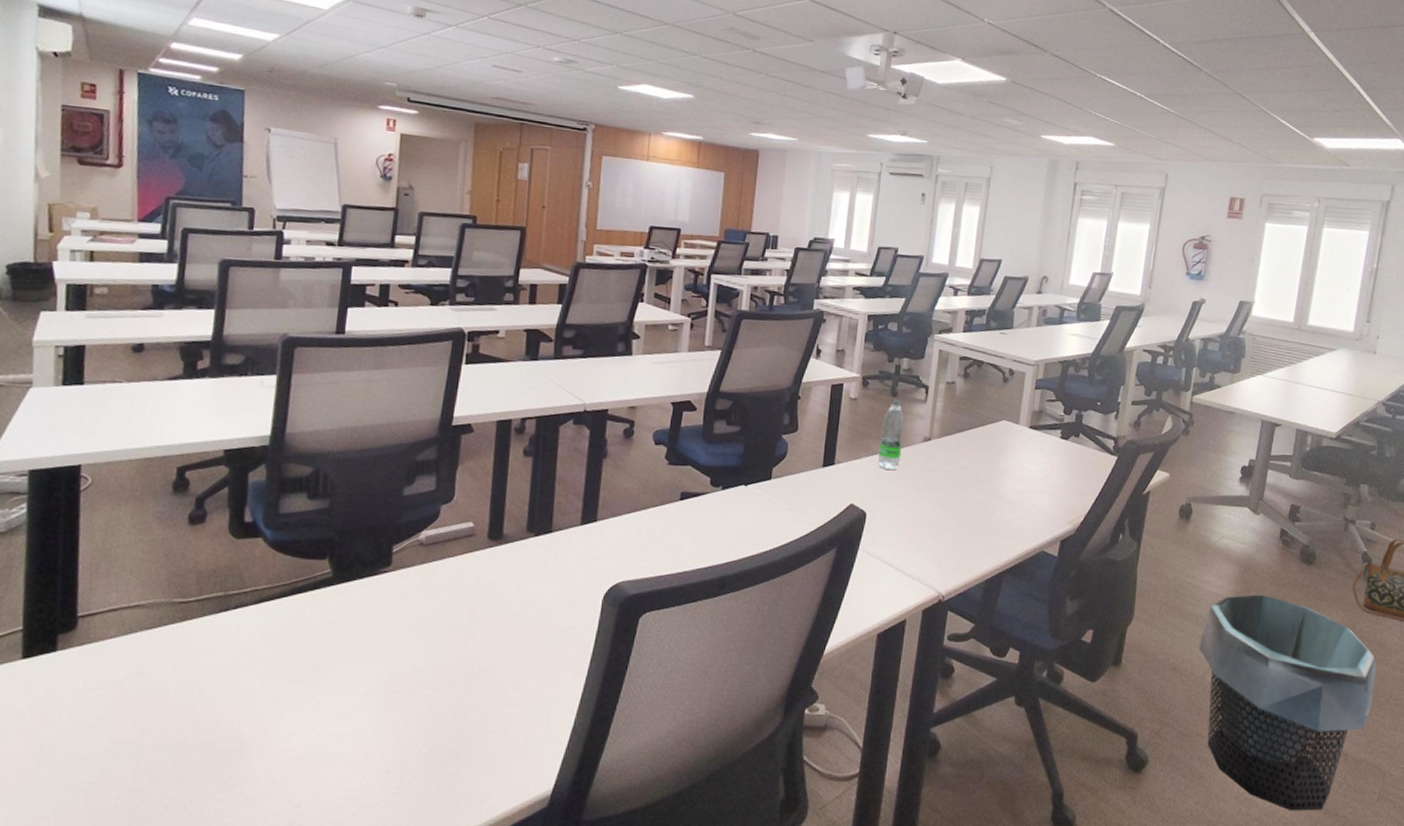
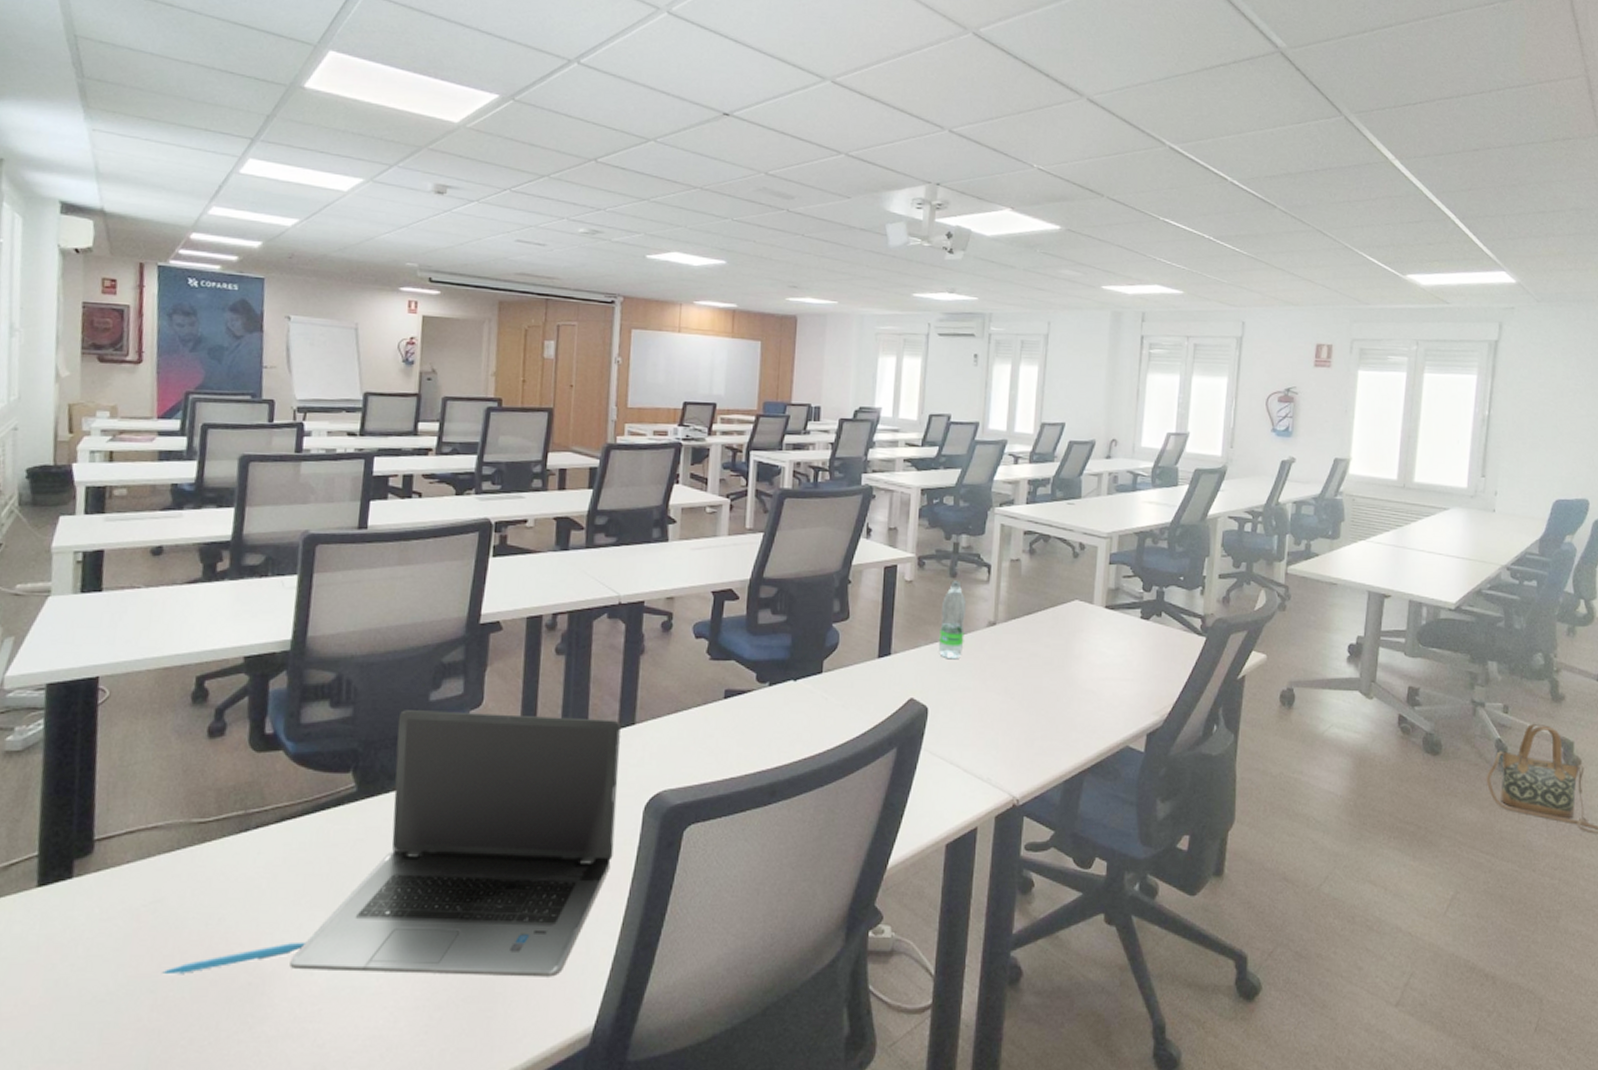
pen: none [143,712,283,741] -> present [161,942,306,975]
laptop computer: none [267,503,583,746] -> present [289,710,621,977]
trash bin: present [1199,594,1377,811] -> none [1312,791,1522,1045]

